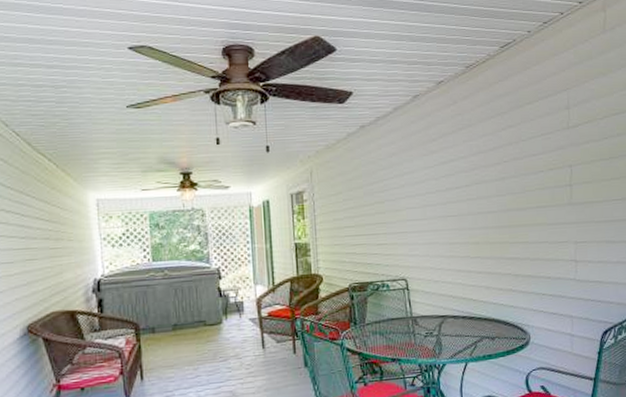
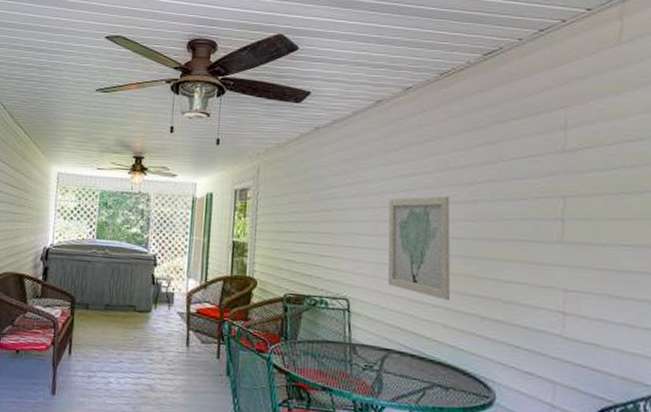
wall art: none [433,176,490,266] -> present [387,195,450,301]

